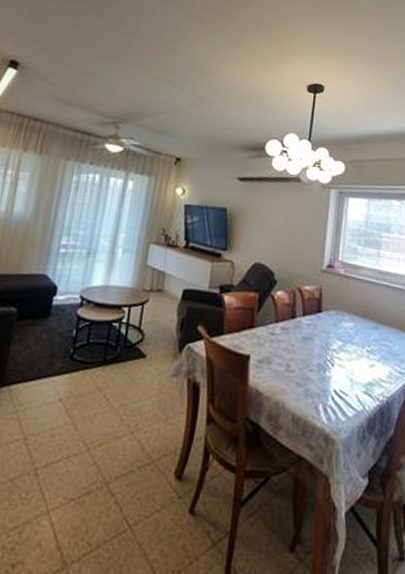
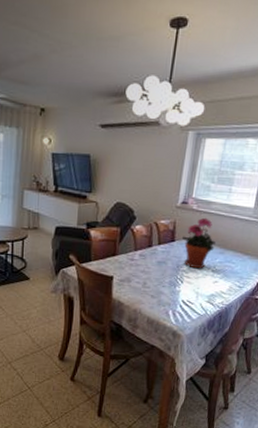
potted plant: none [330,284,368,348] -> present [182,217,215,269]

